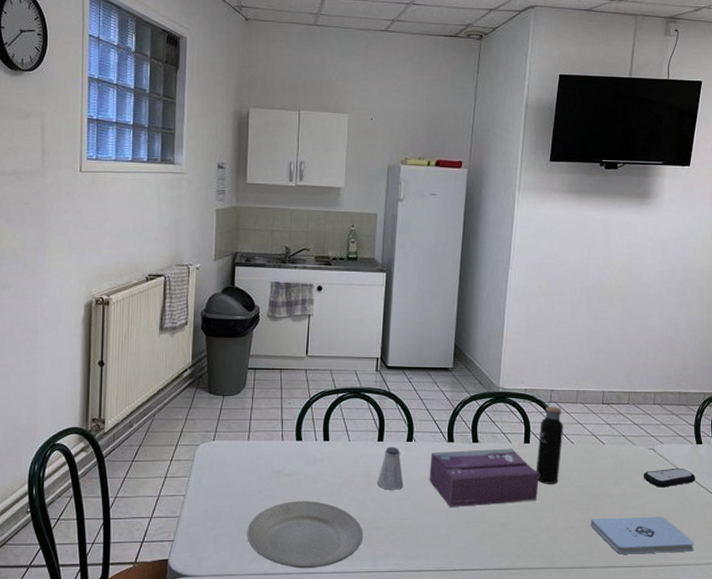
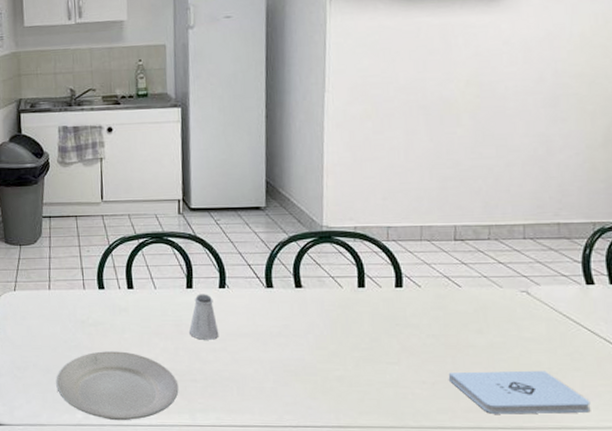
tissue box: present [429,448,539,507] -> none [247,293,380,358]
water bottle: present [536,401,563,484] -> none [374,239,406,333]
remote control: present [643,468,696,488] -> none [514,313,588,337]

